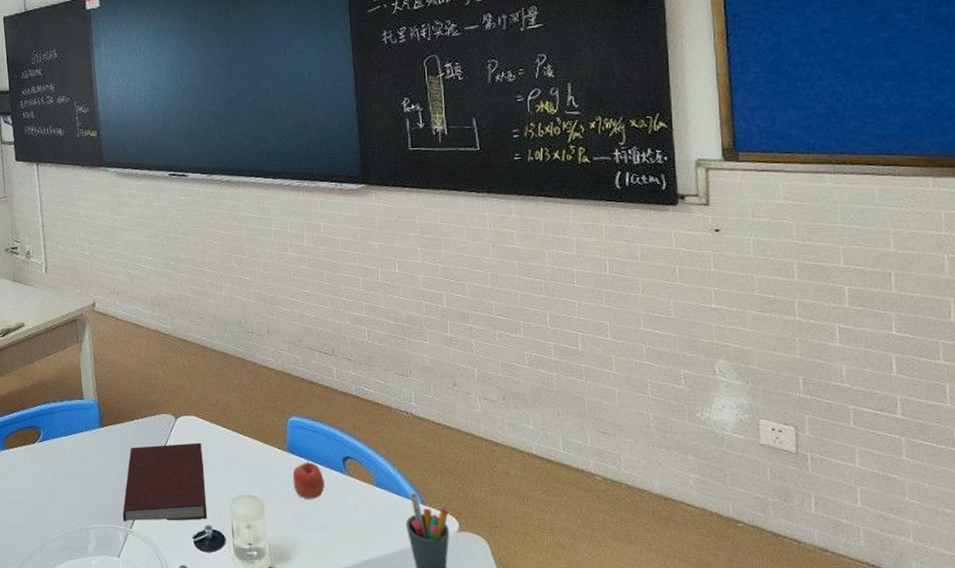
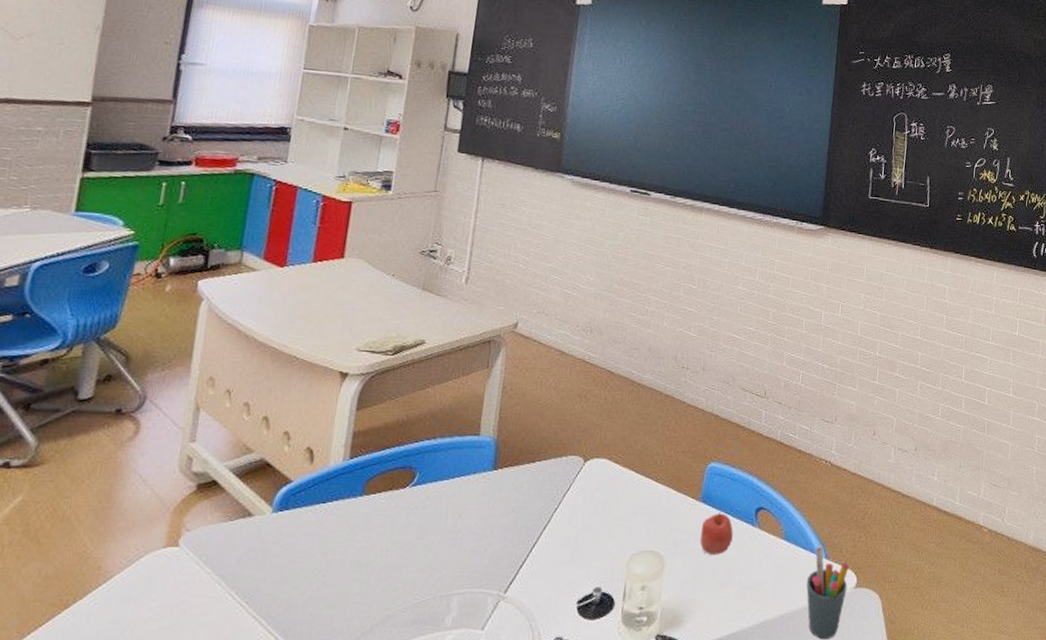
notebook: present [122,442,207,521] -> none [497,489,609,585]

